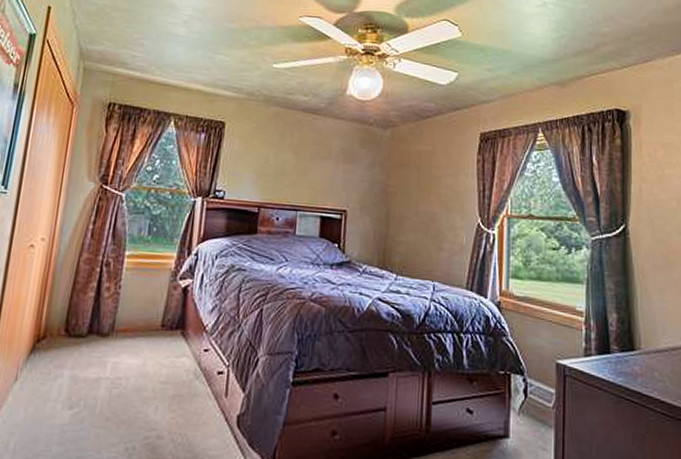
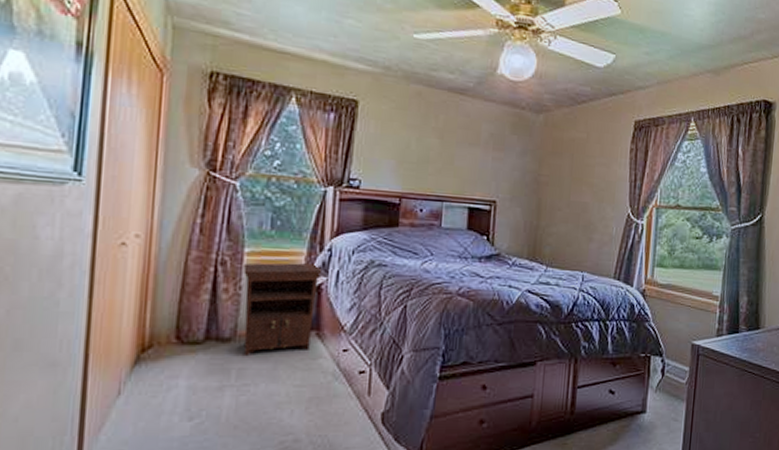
nightstand: none [119,265,189,352] -> present [243,262,322,357]

